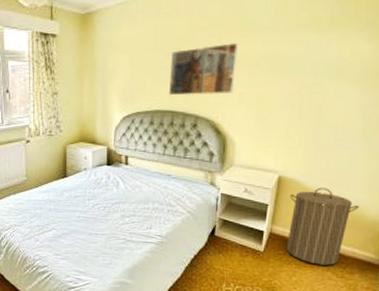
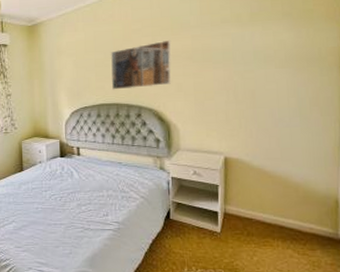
laundry hamper: present [286,187,359,266] -> none [238,165,308,243]

